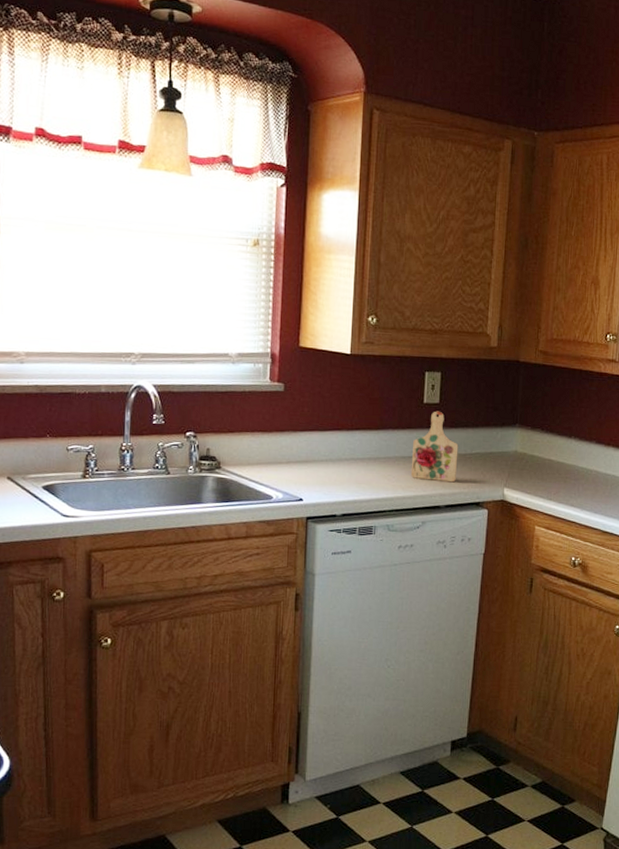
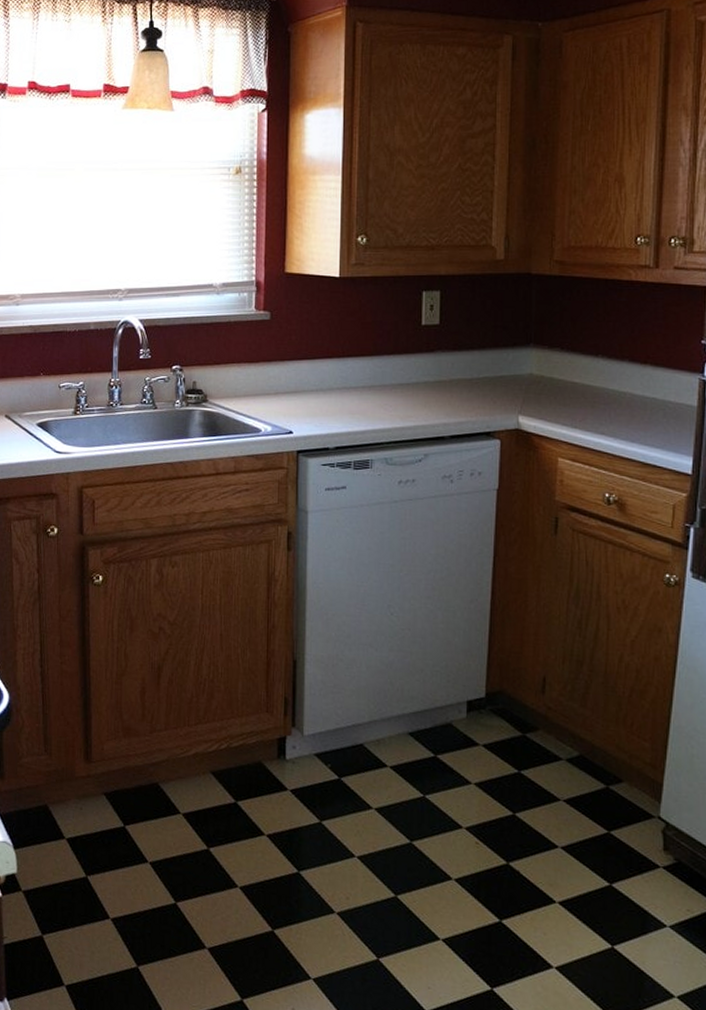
cutting board: present [410,411,459,482] -> none [410,333,463,409]

